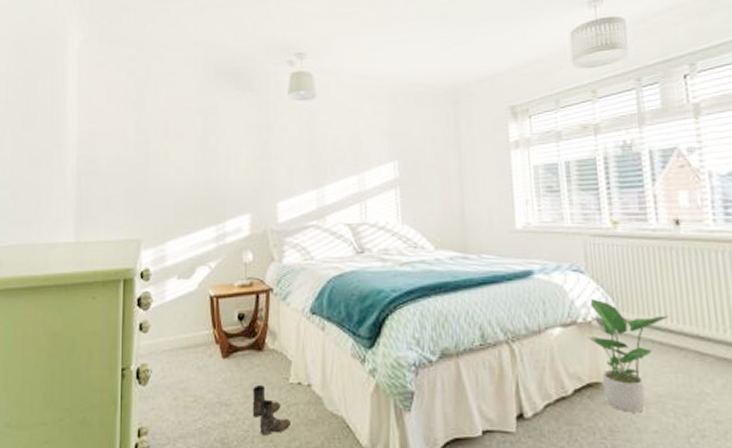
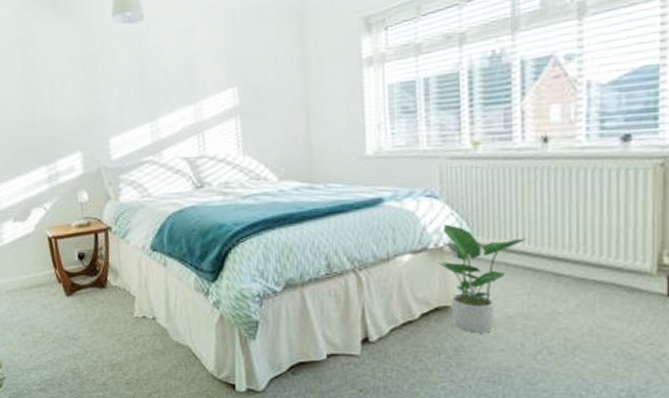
boots: present [252,385,292,436] -> none [98,320,139,365]

